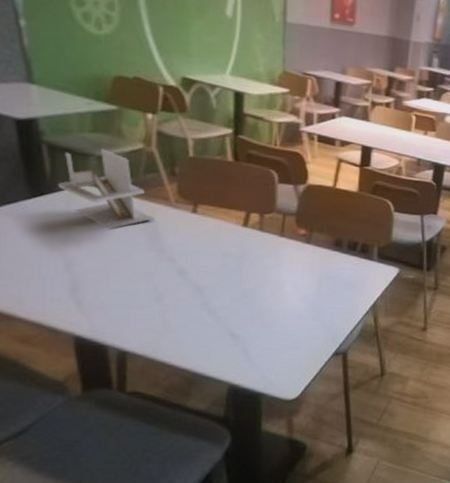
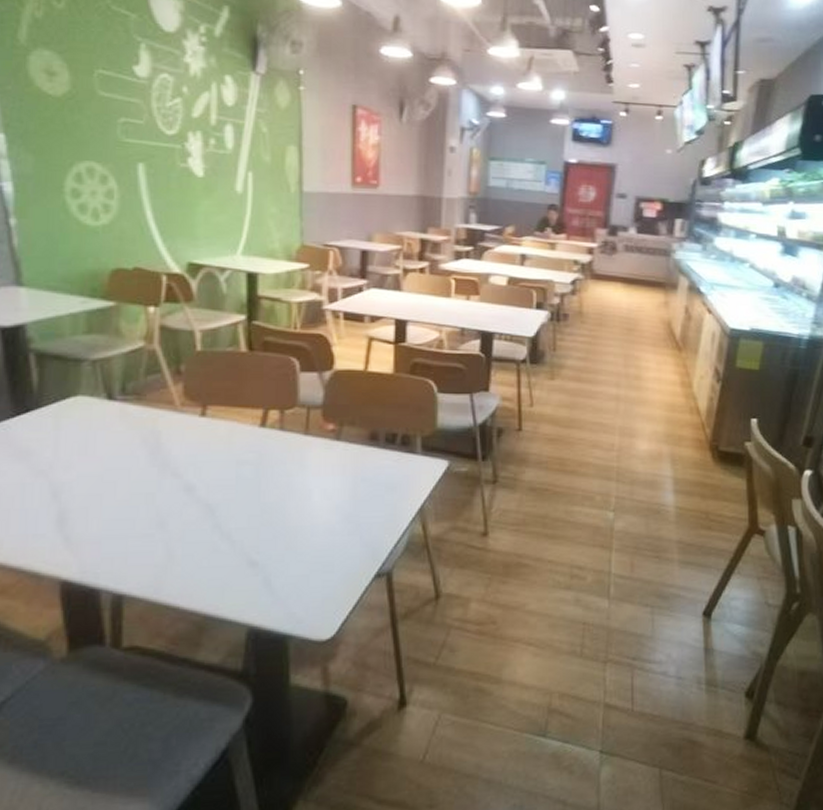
napkin holder: present [57,148,155,230] -> none [45,351,157,446]

